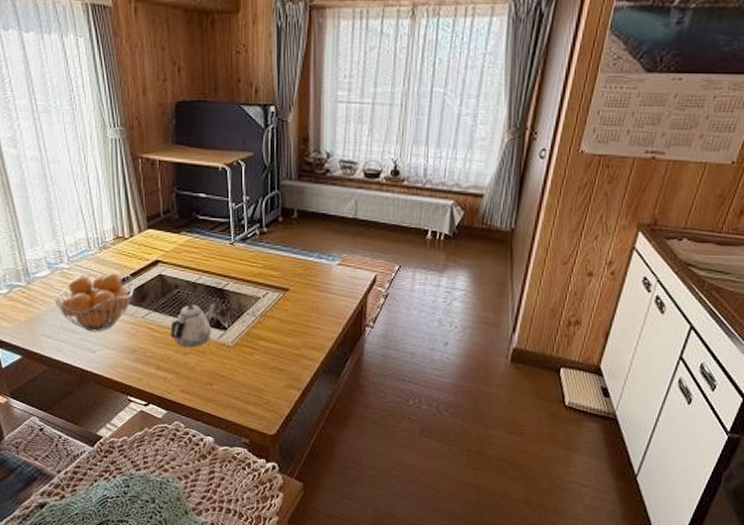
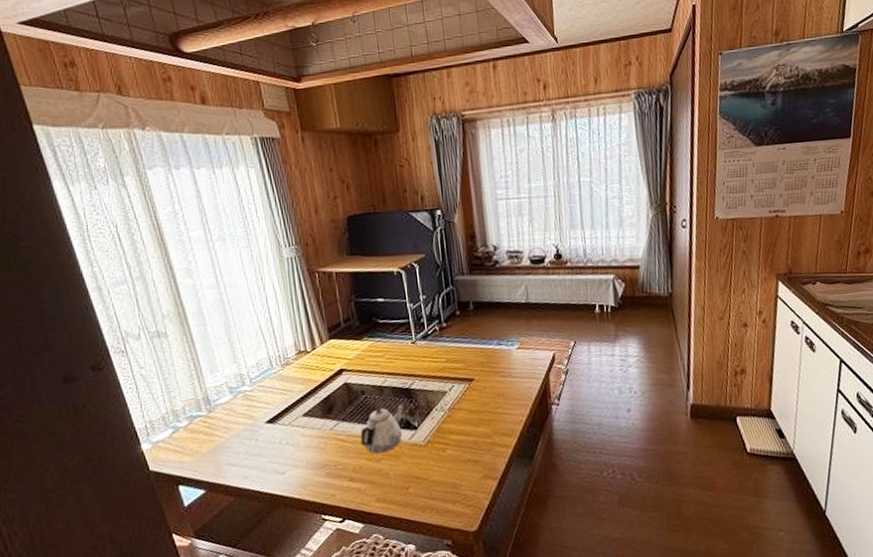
fruit basket: present [53,273,134,332] -> none [237,387,320,453]

